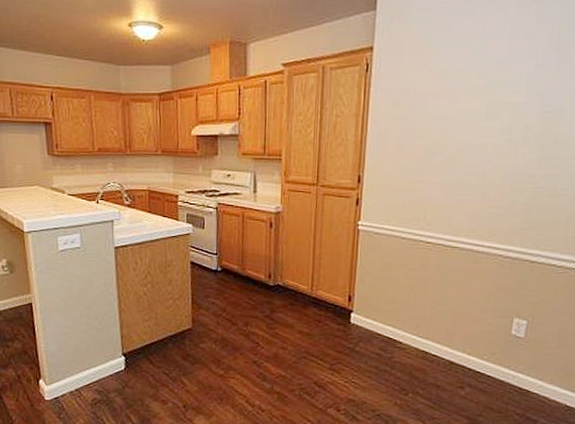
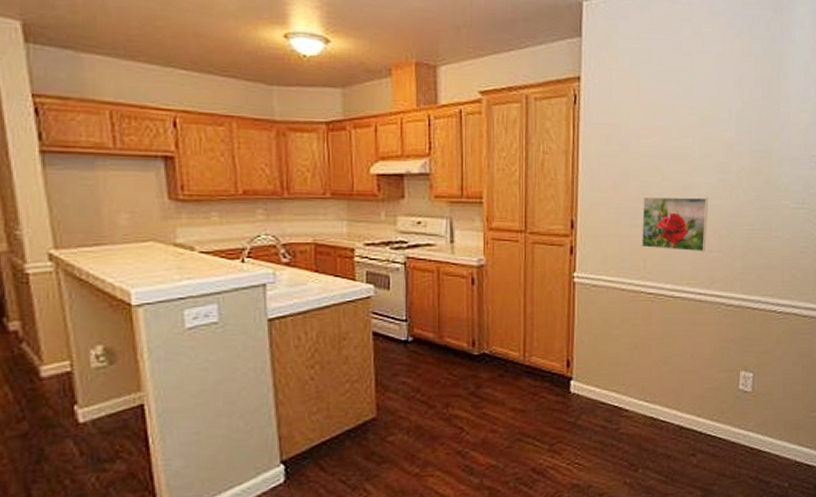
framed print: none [422,155,493,207] -> present [641,196,709,252]

